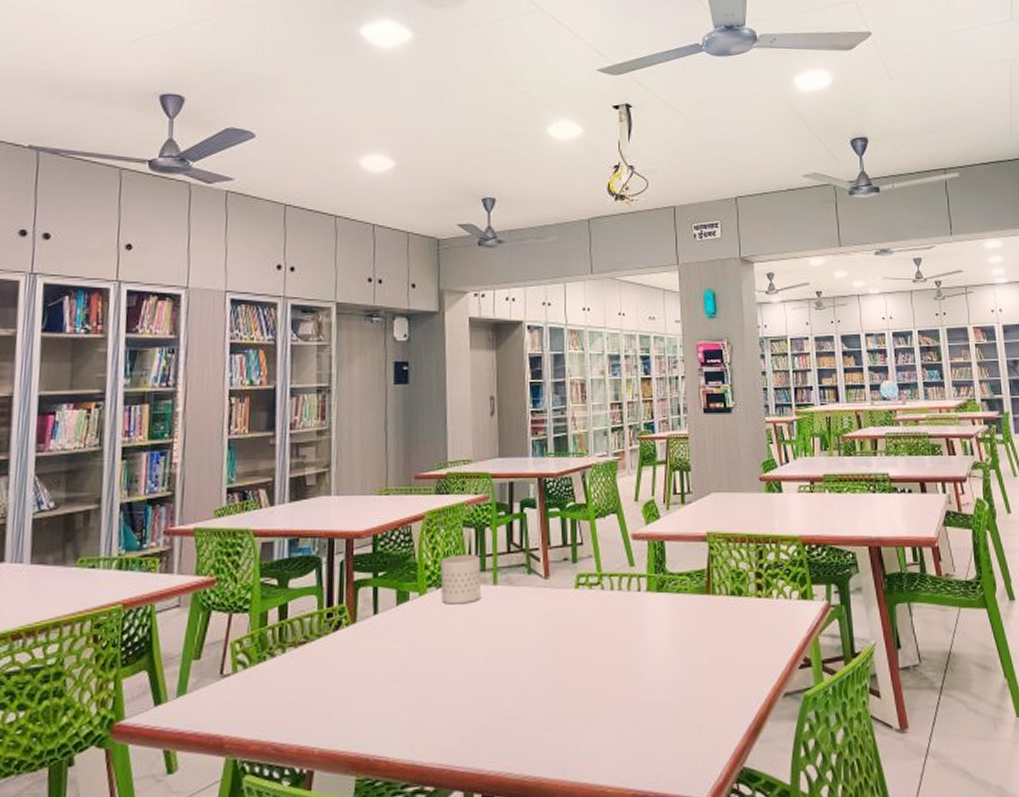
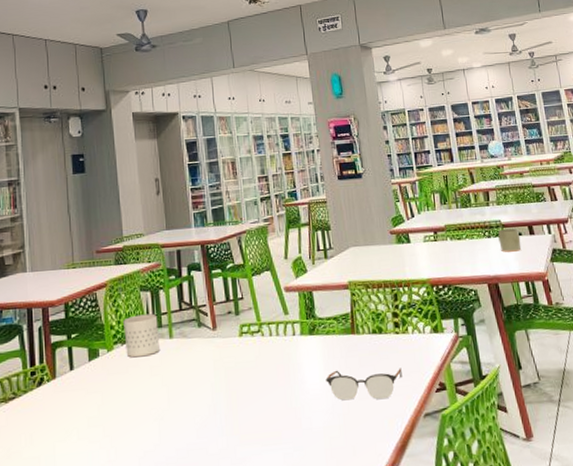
eyeglasses: none [672,635,762,673] -> present [325,368,402,401]
mug: none [885,484,911,511] -> present [498,228,522,252]

